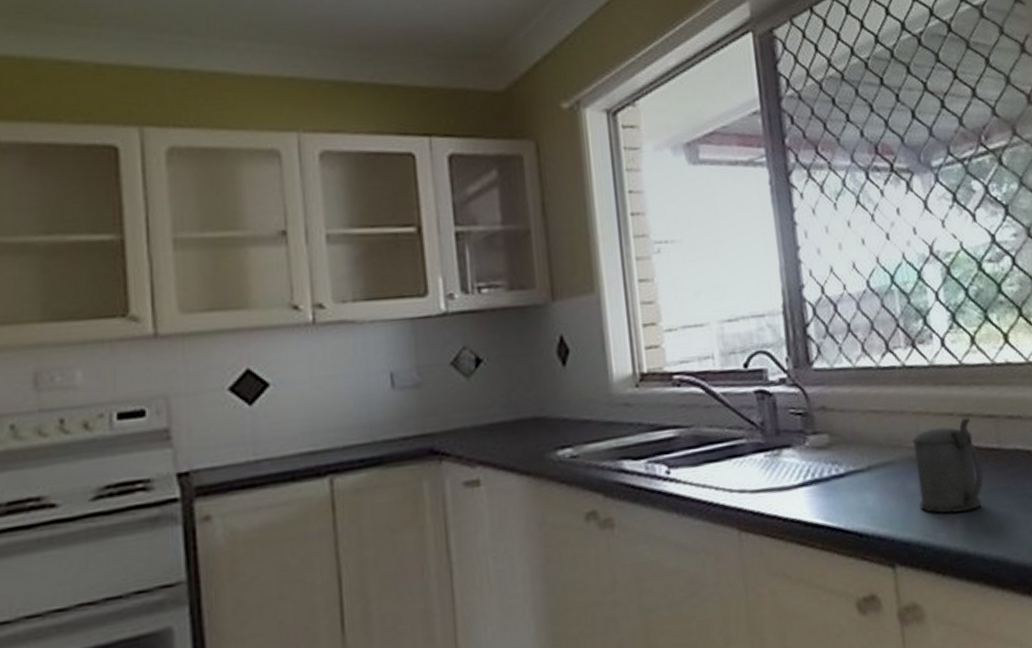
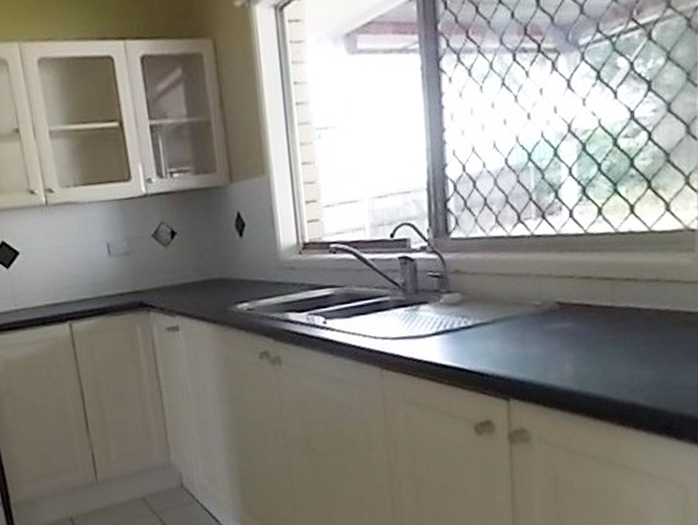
beer stein: present [912,417,984,514] -> none [534,279,595,359]

